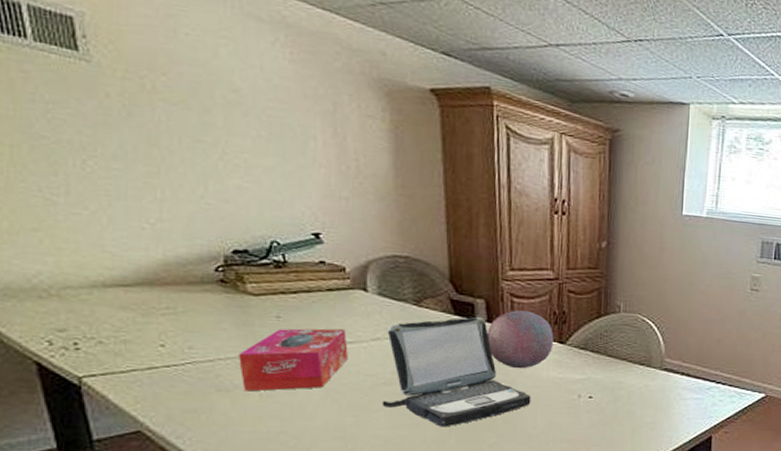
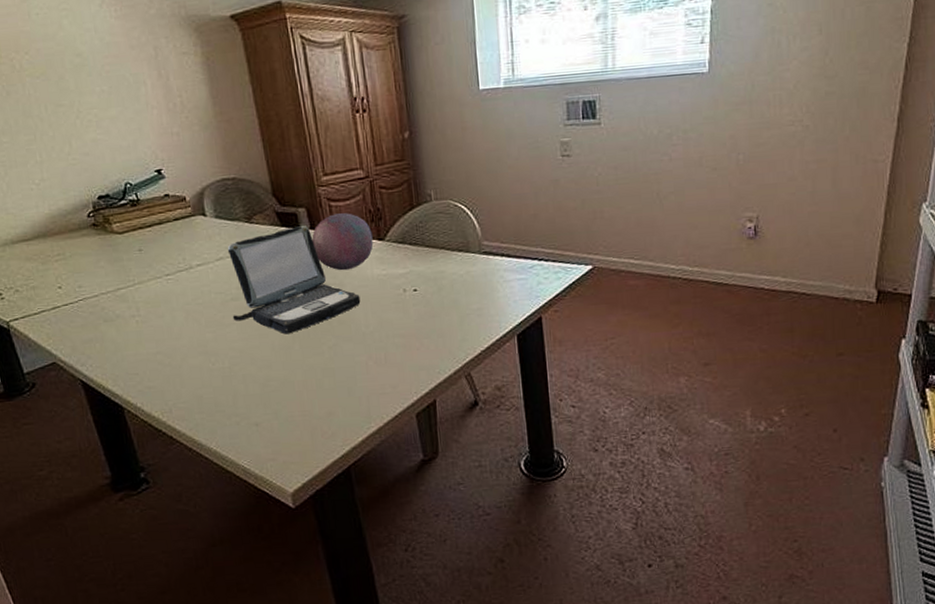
tissue box: present [239,328,348,392] -> none [116,254,200,320]

